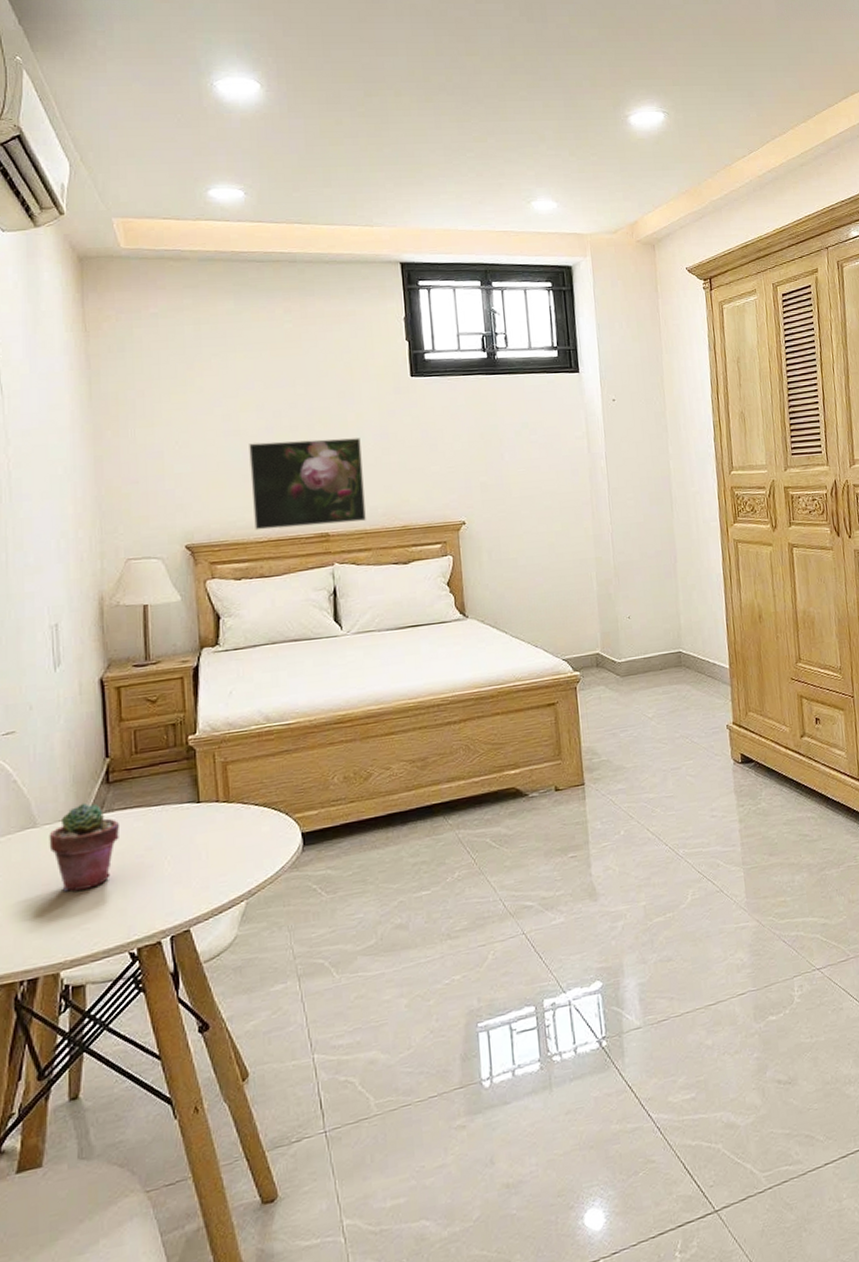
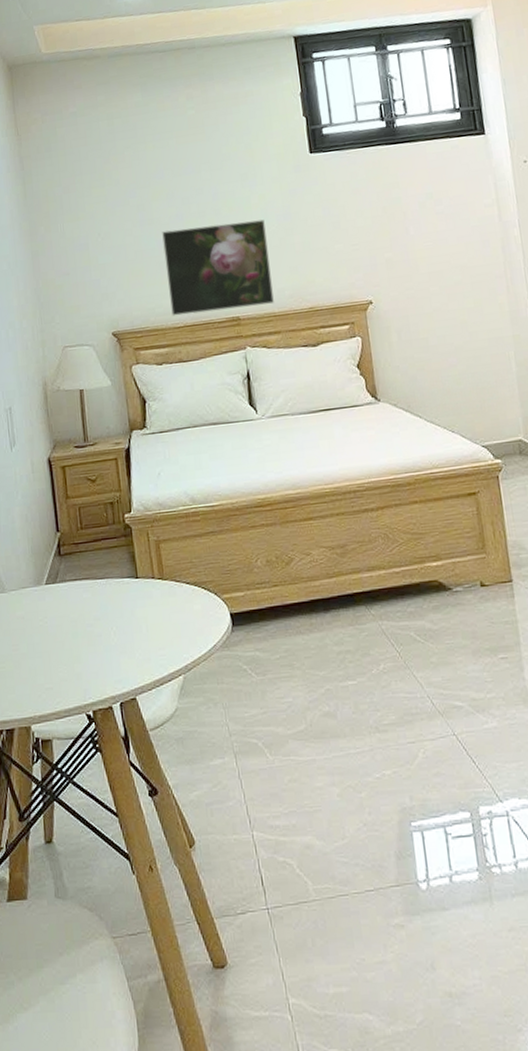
potted succulent: present [49,802,119,892] -> none [15,572,72,653]

